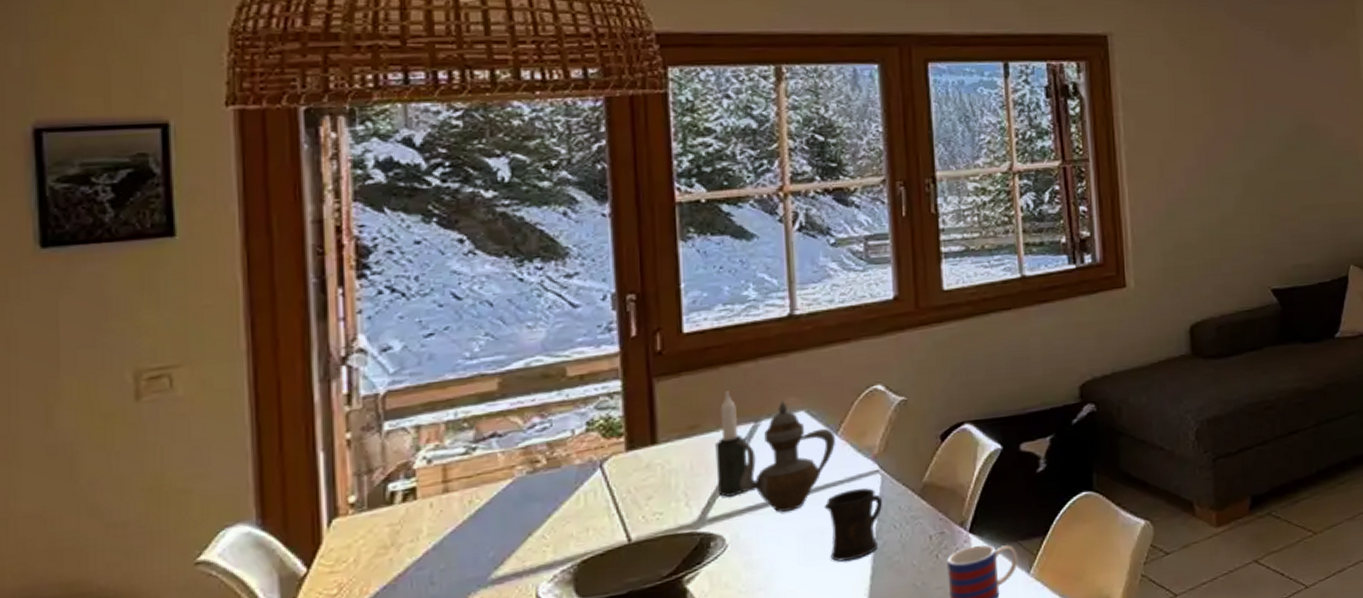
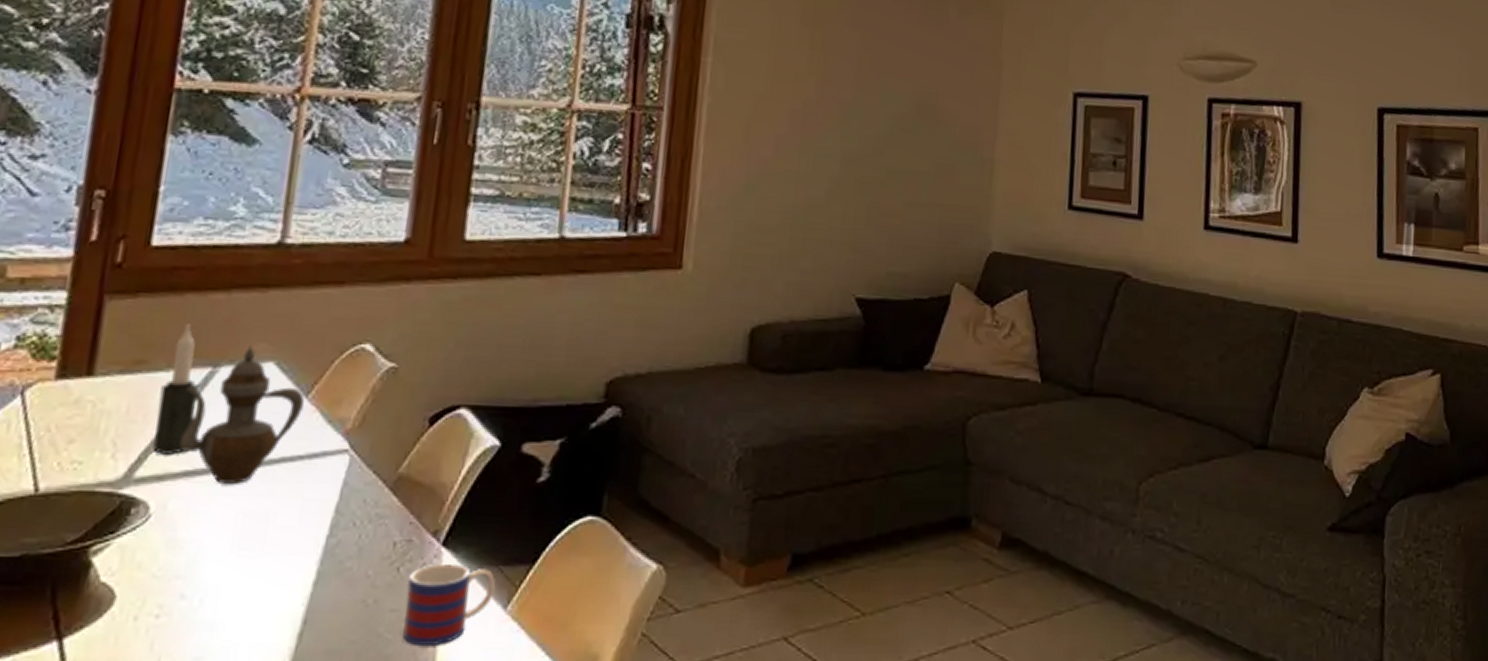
mug: present [824,488,883,562] -> none [270,469,347,559]

